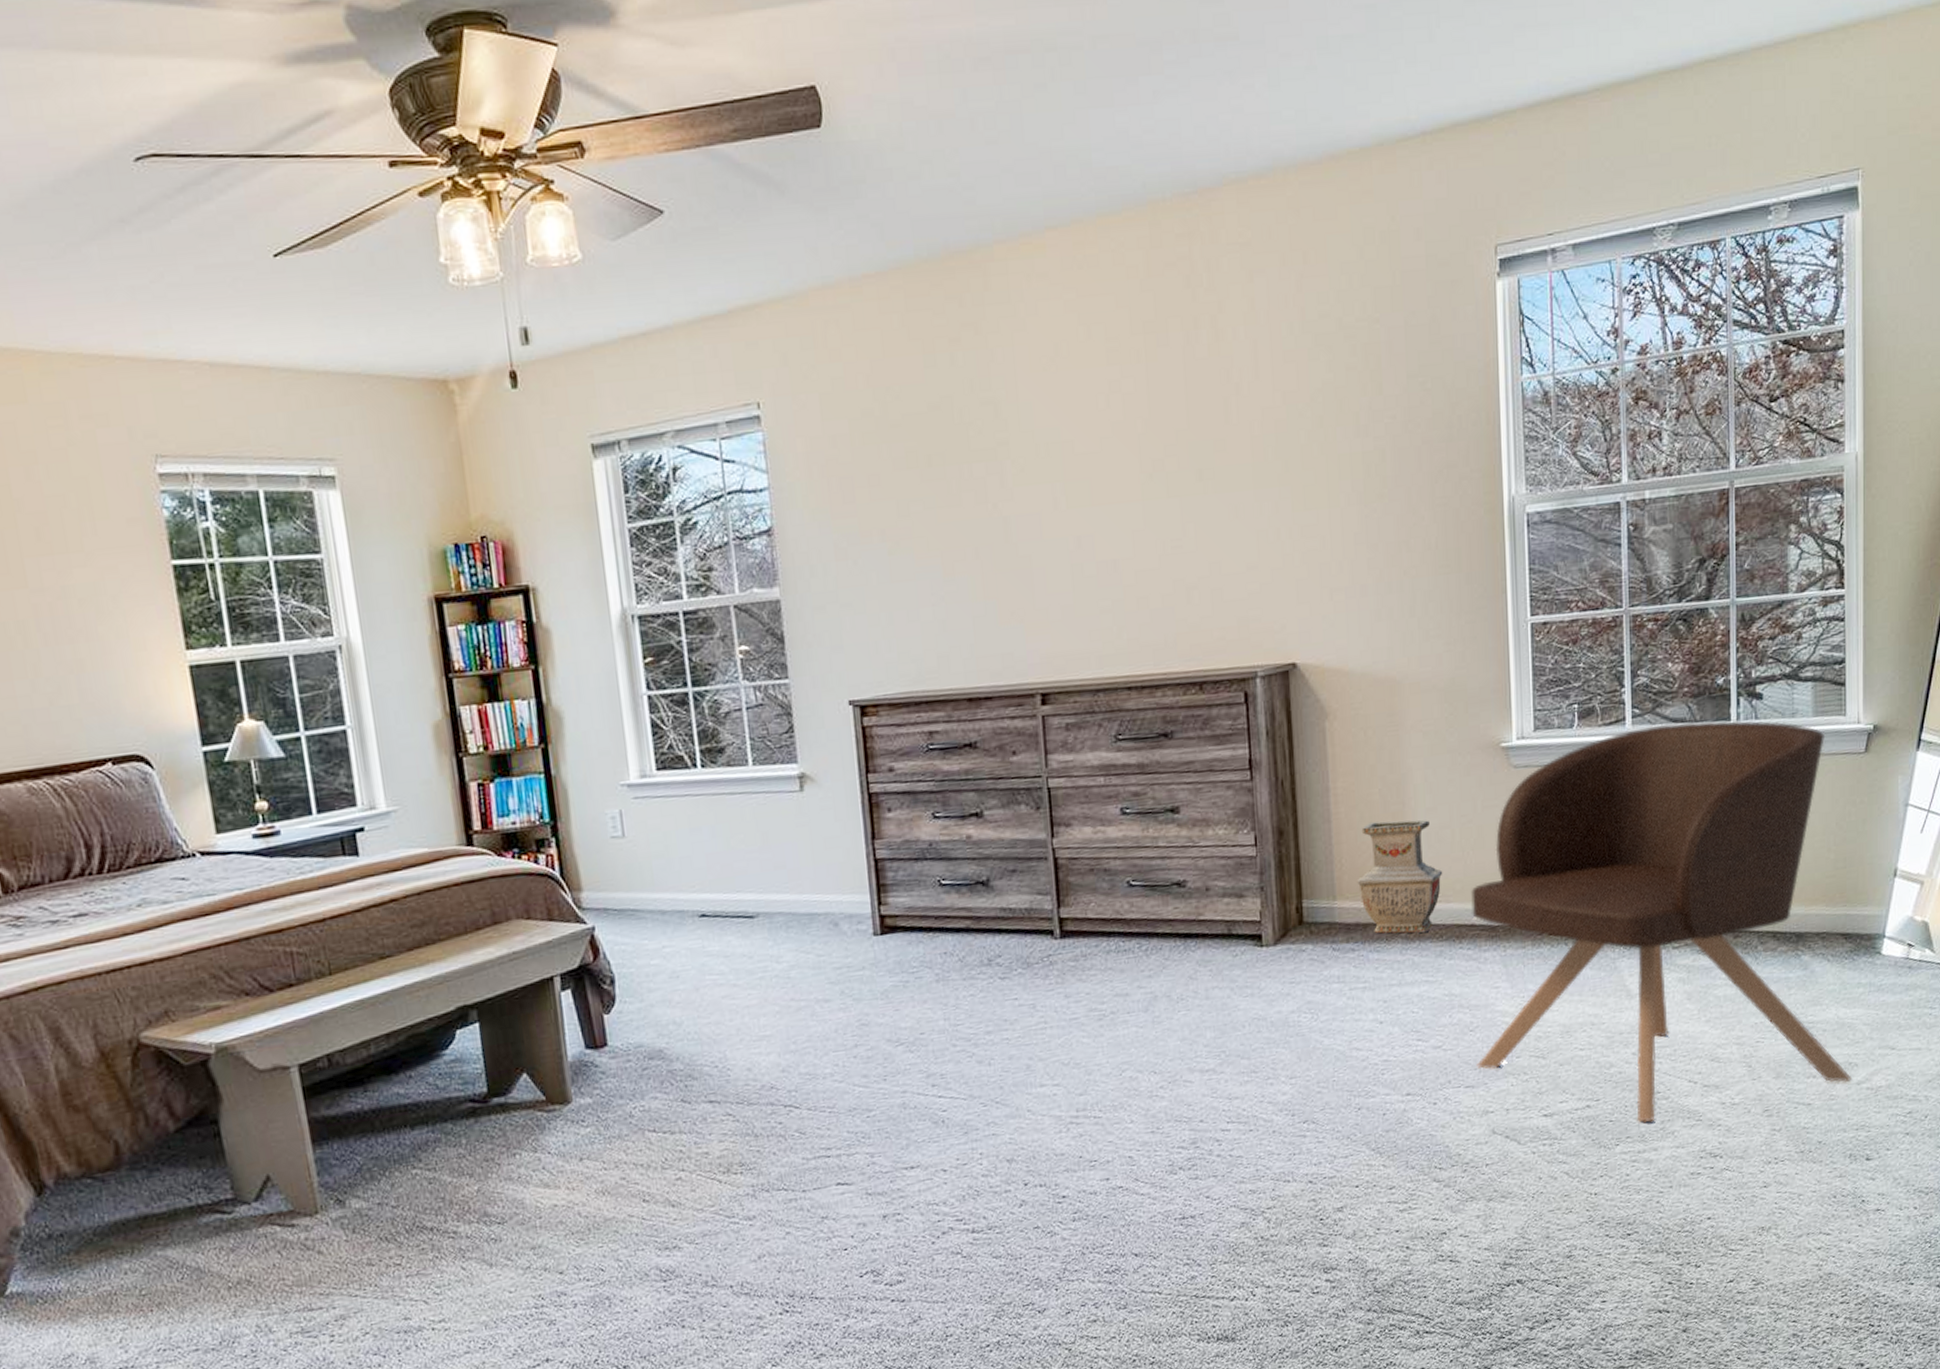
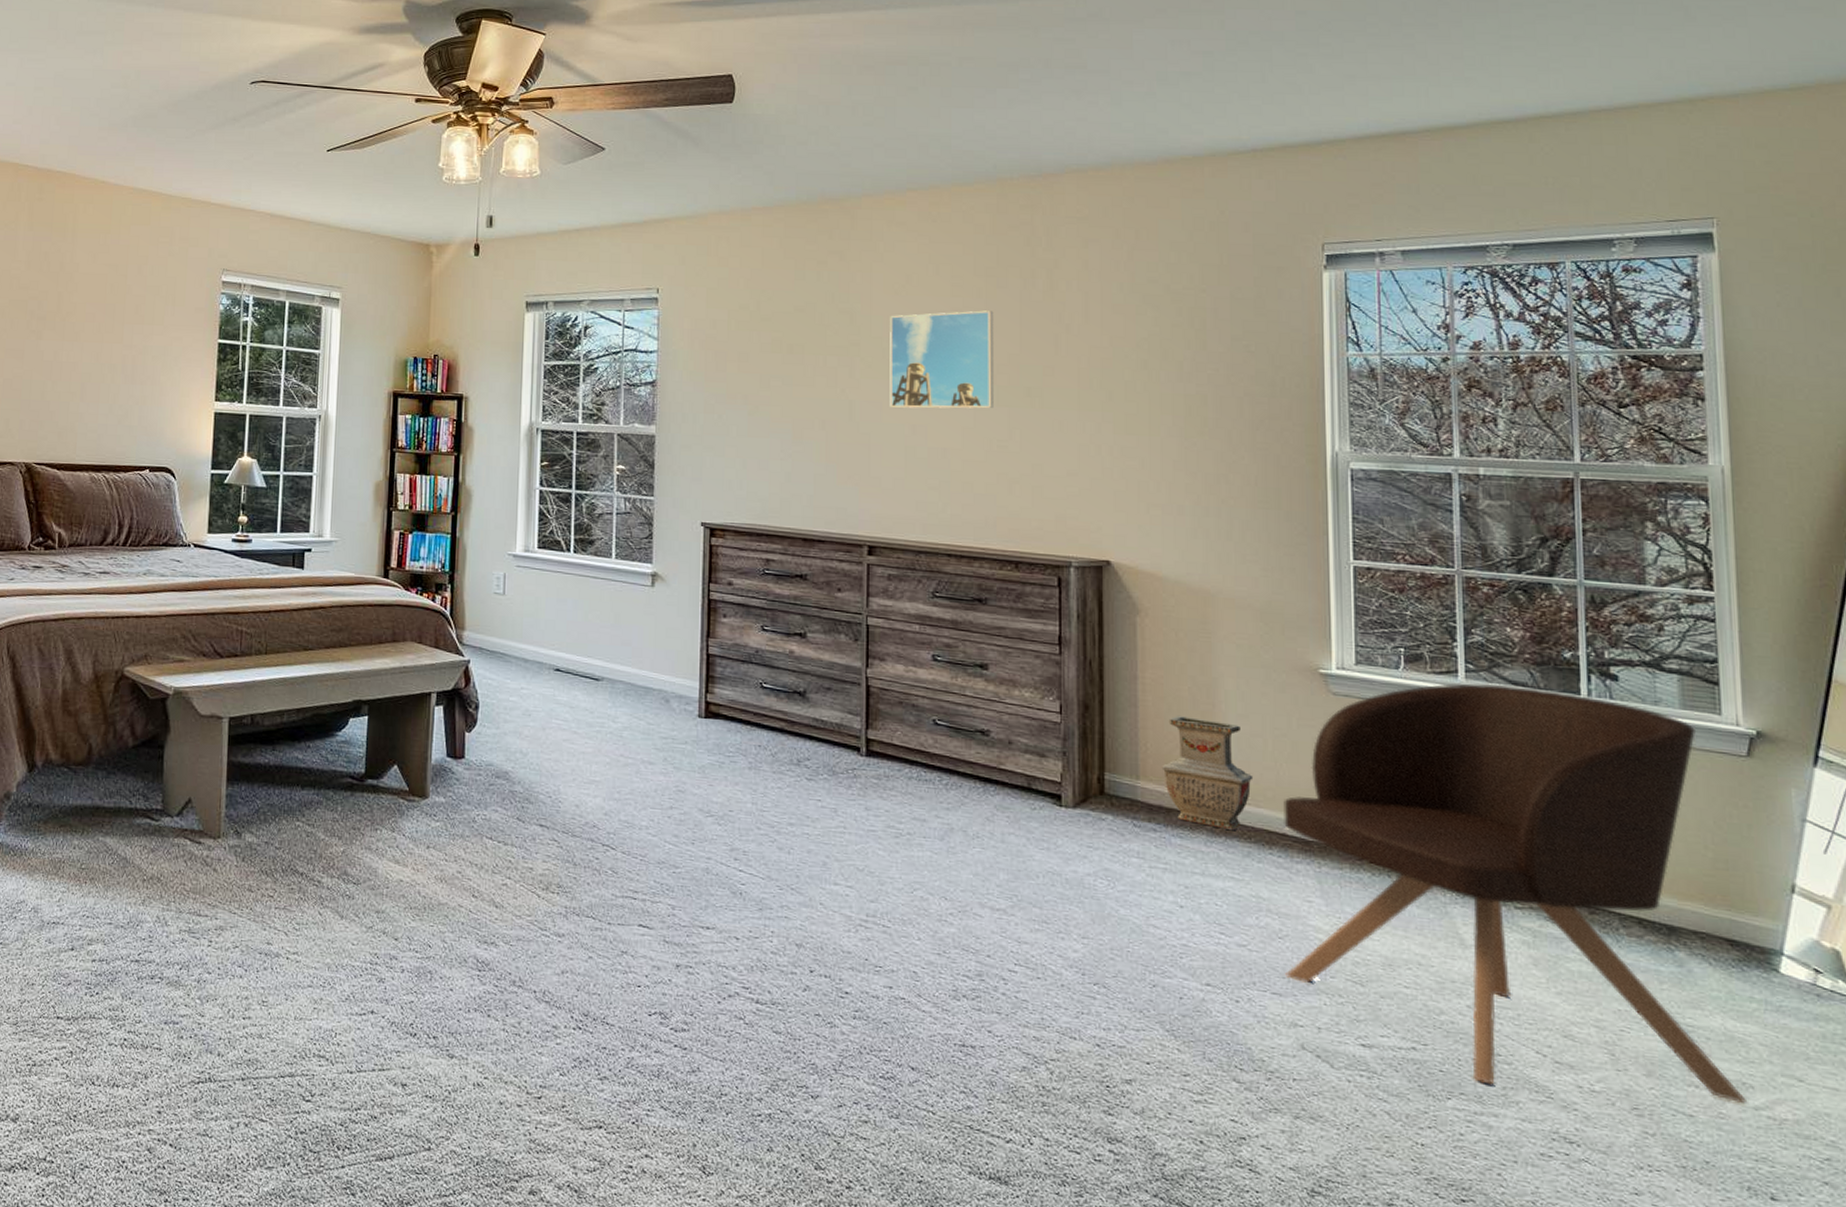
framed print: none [1040,378,1164,519] -> present [889,310,994,409]

